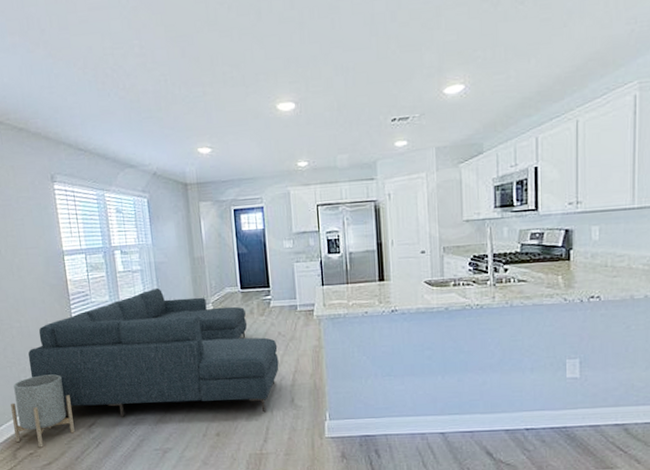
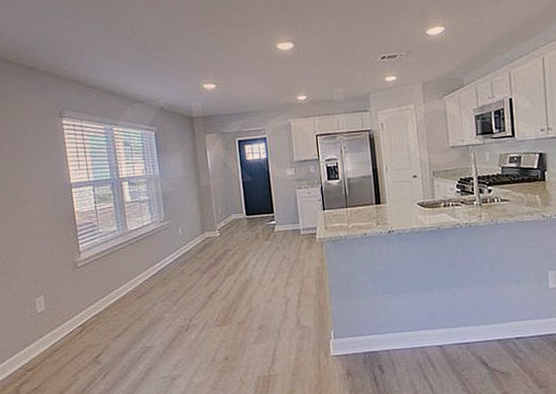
planter: present [11,374,75,448] -> none [14,306,81,382]
sofa: present [28,288,279,417] -> none [33,217,285,346]

